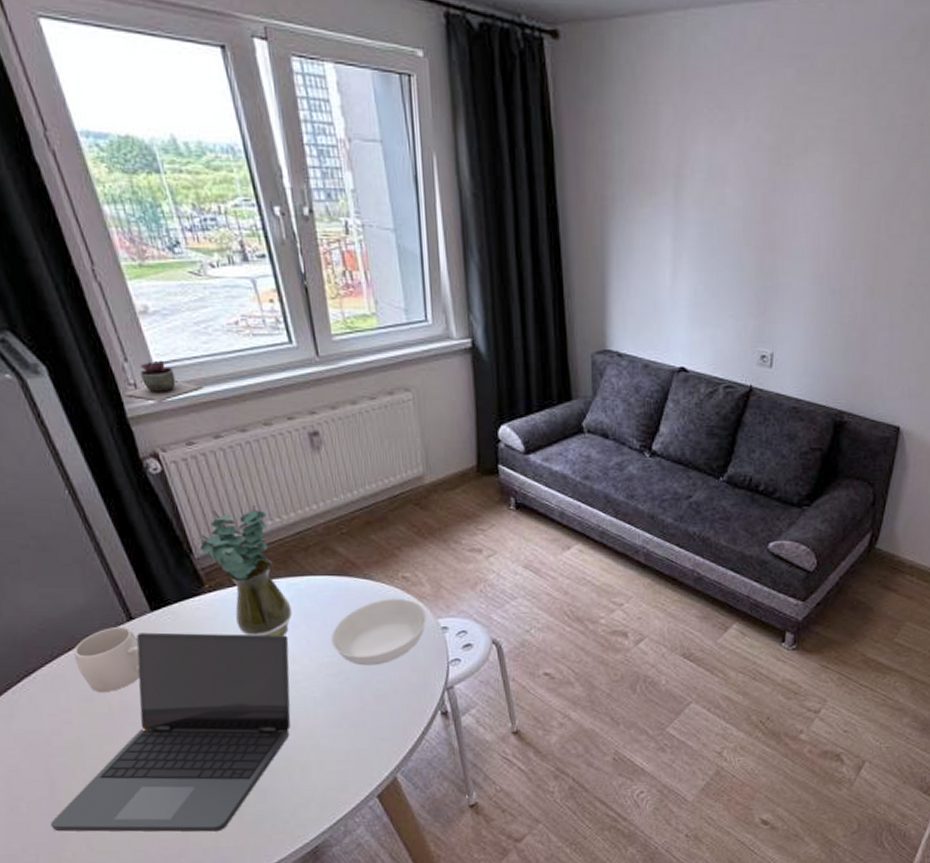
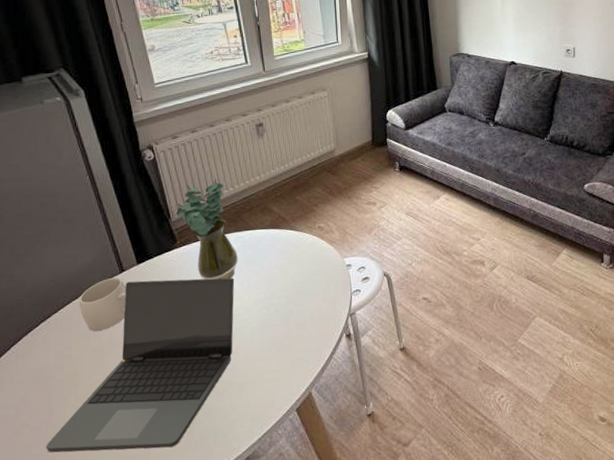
succulent plant: present [122,360,203,402] -> none [132,81,187,110]
bowl: present [331,599,428,666] -> none [266,244,336,299]

